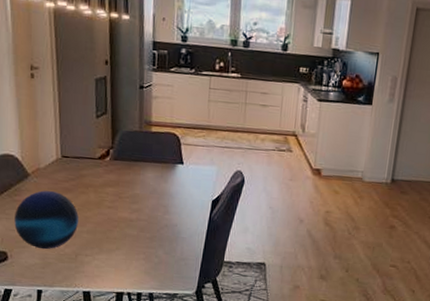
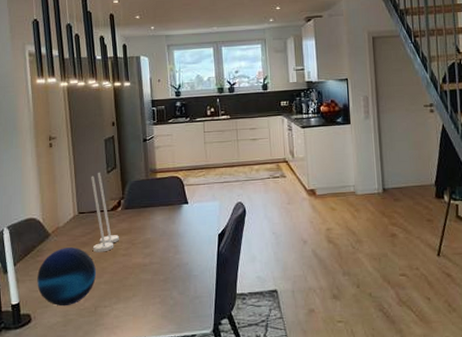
candle holder: none [75,115,105,202] -> present [91,172,119,253]

